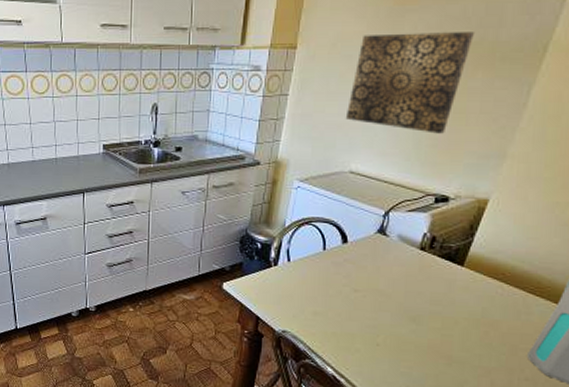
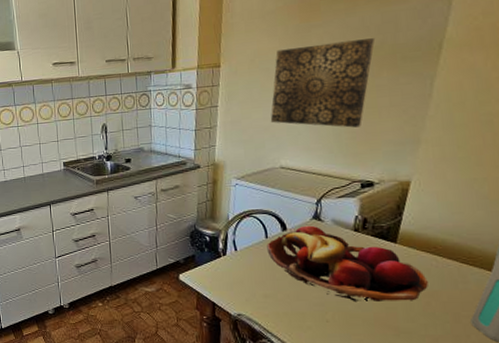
fruit basket: none [323,239,490,330] -> present [267,225,428,301]

